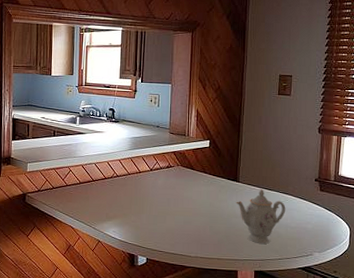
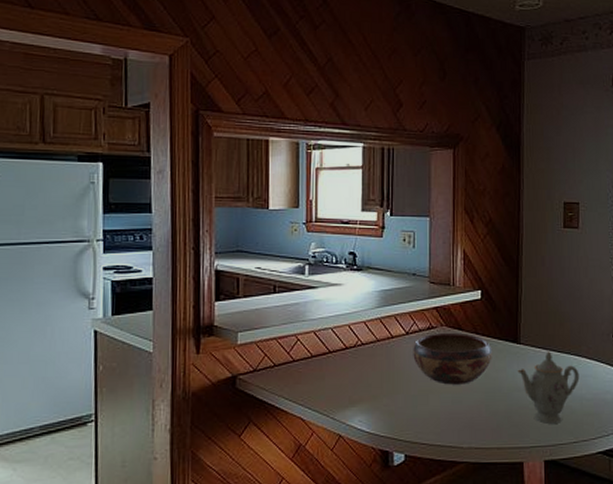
decorative bowl: none [155,170,217,210] -> present [413,332,492,385]

